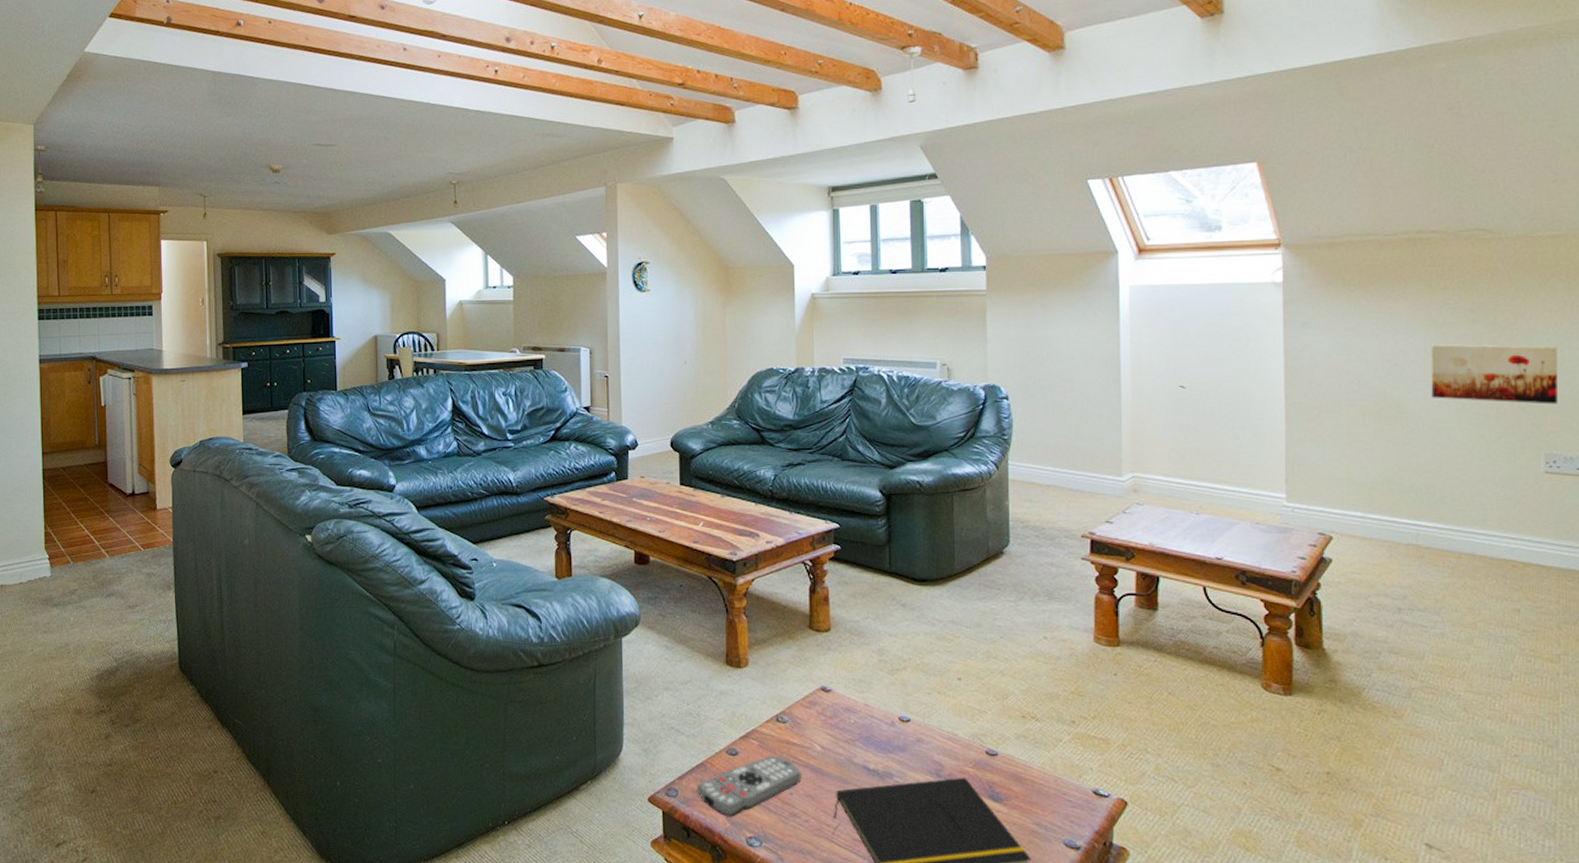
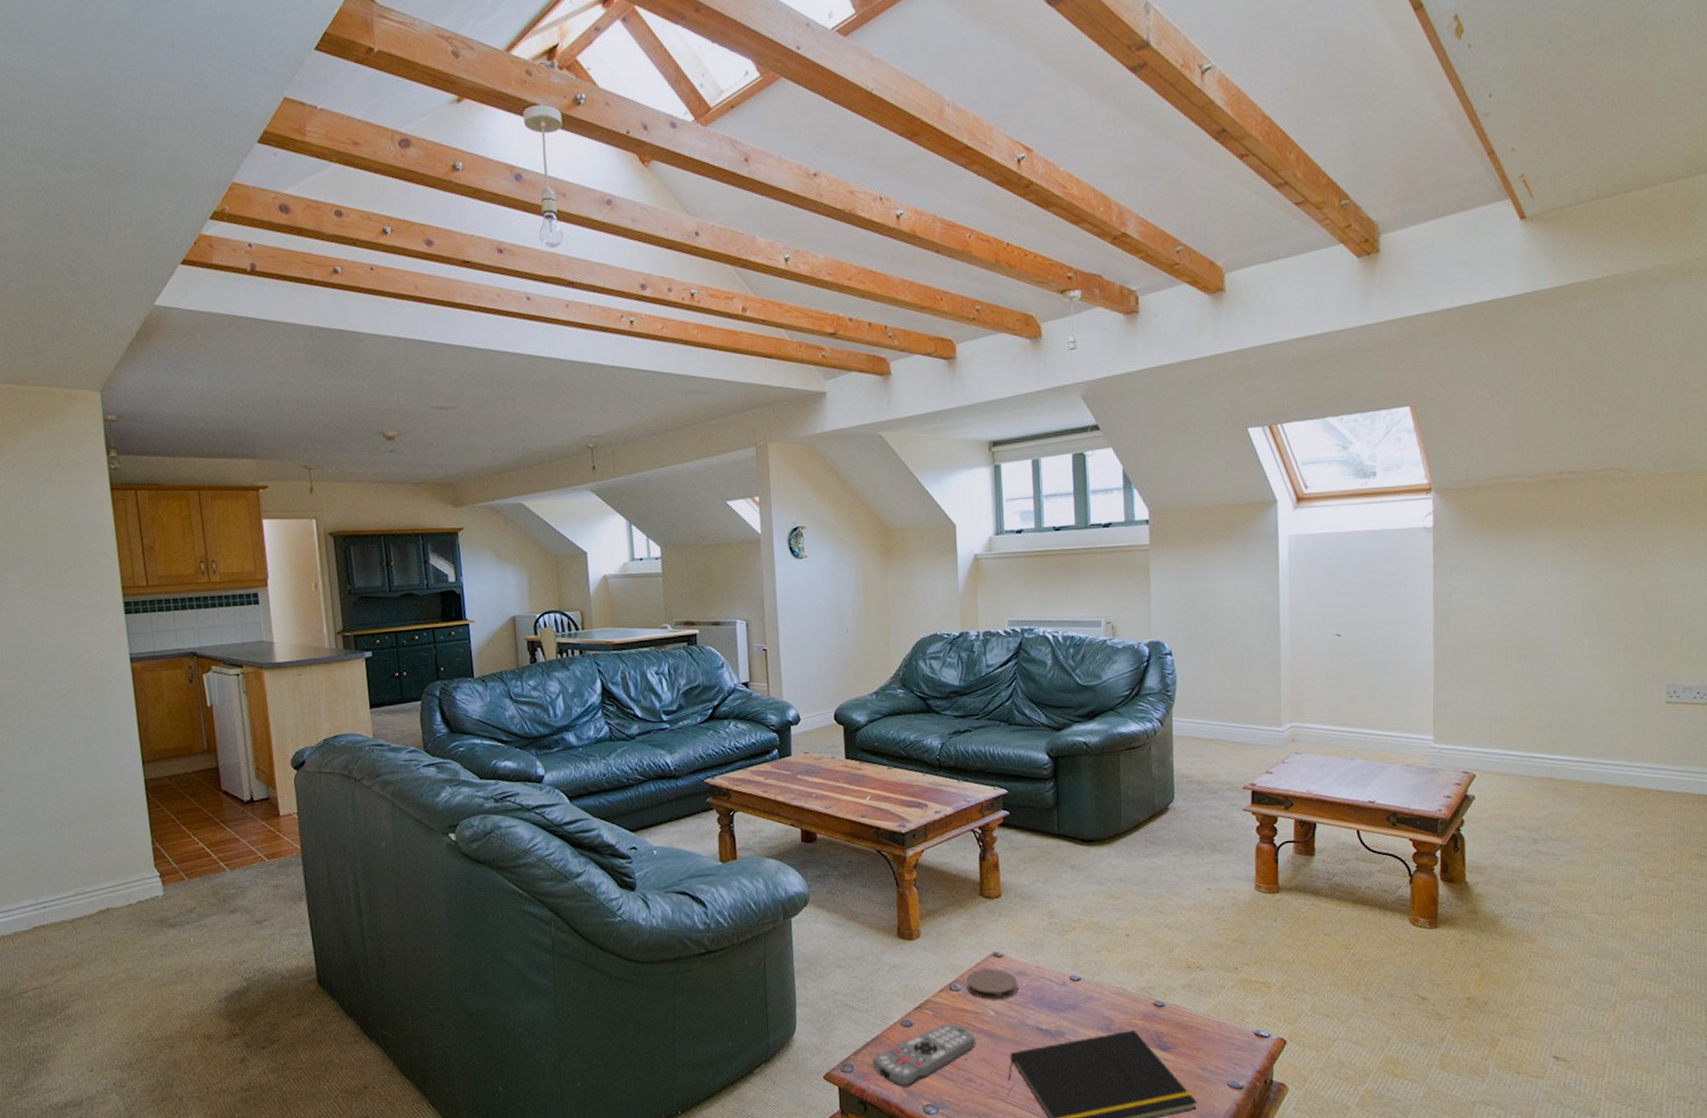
coaster: none [793,702,846,734] -> present [966,968,1018,1000]
wall art: present [1430,344,1558,404] -> none [1567,581,1681,637]

